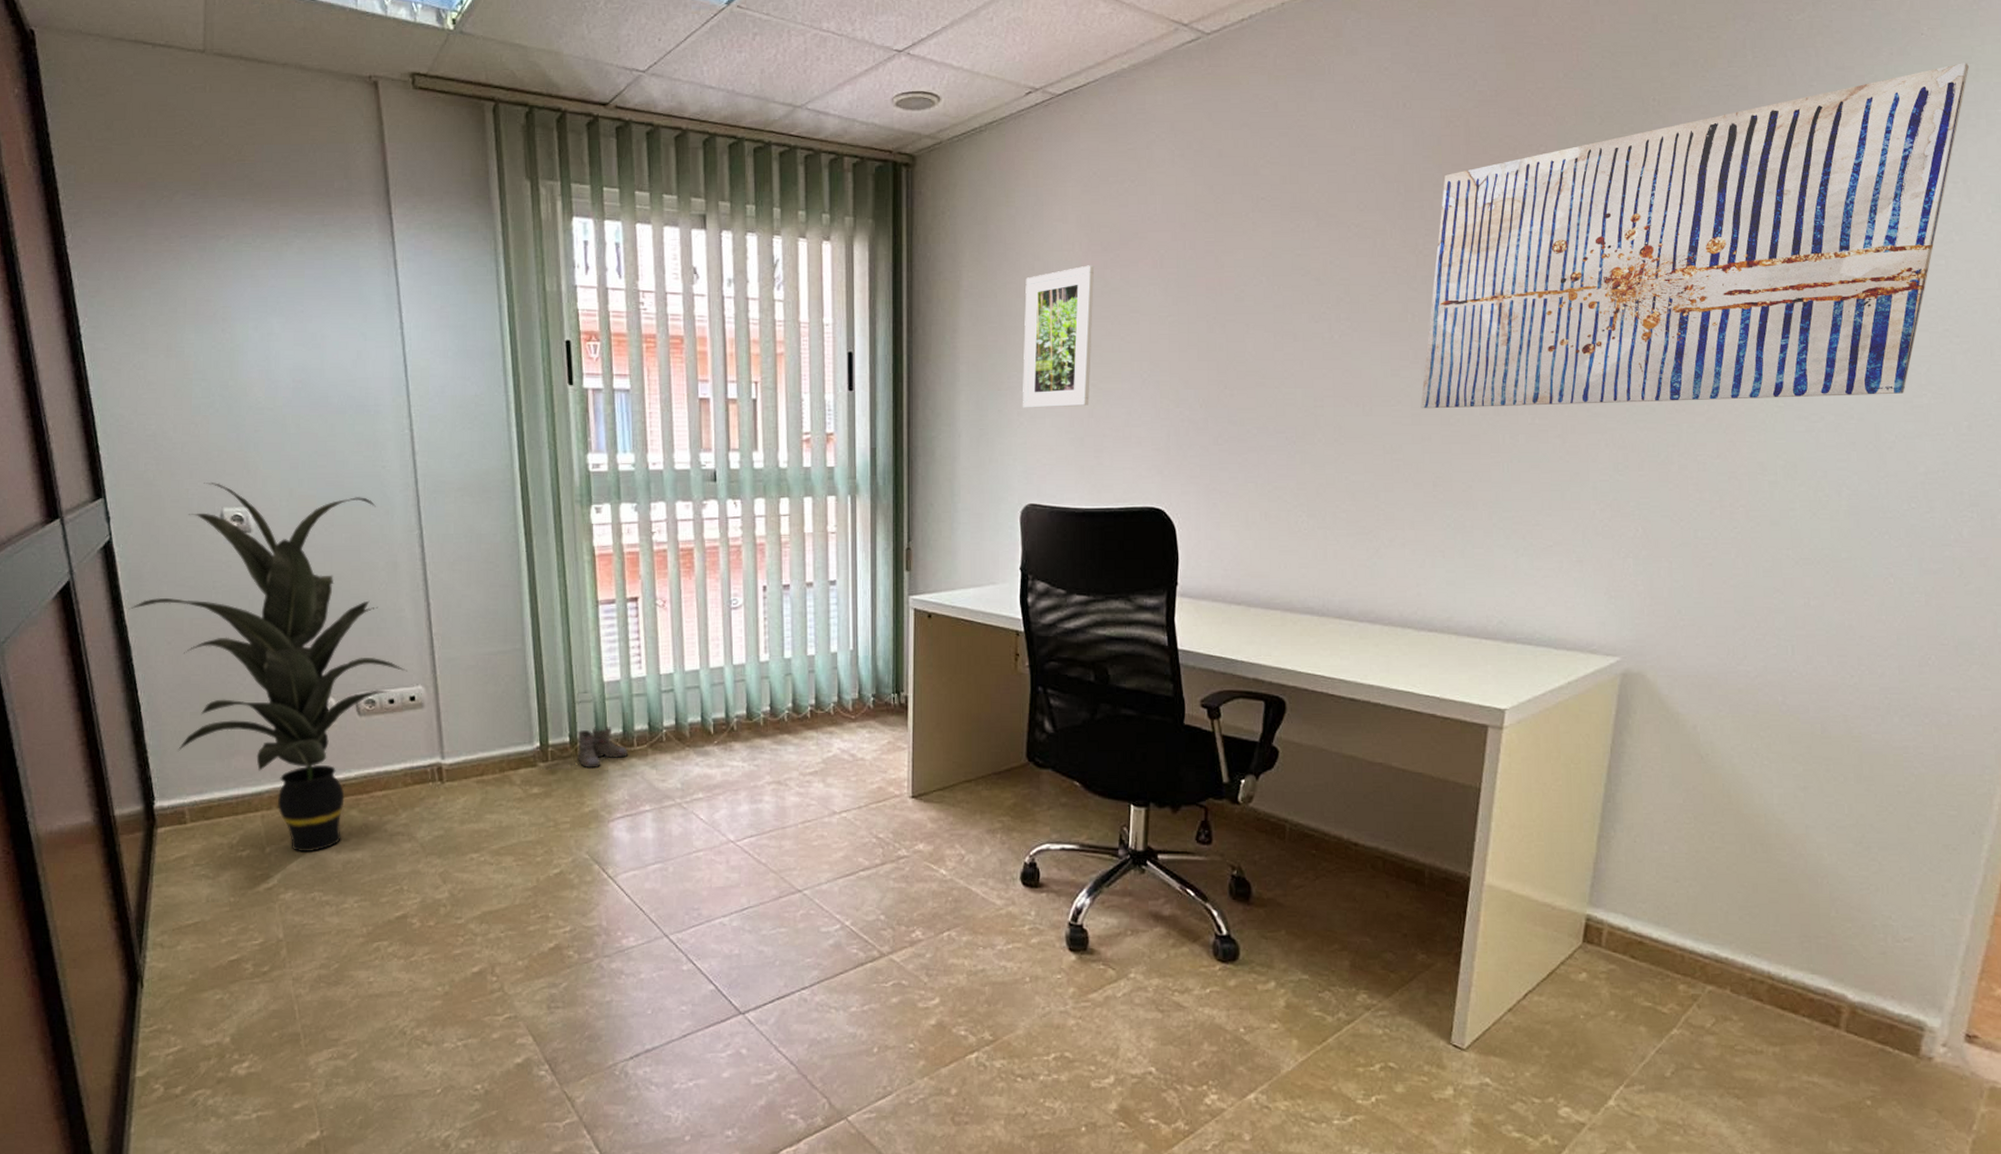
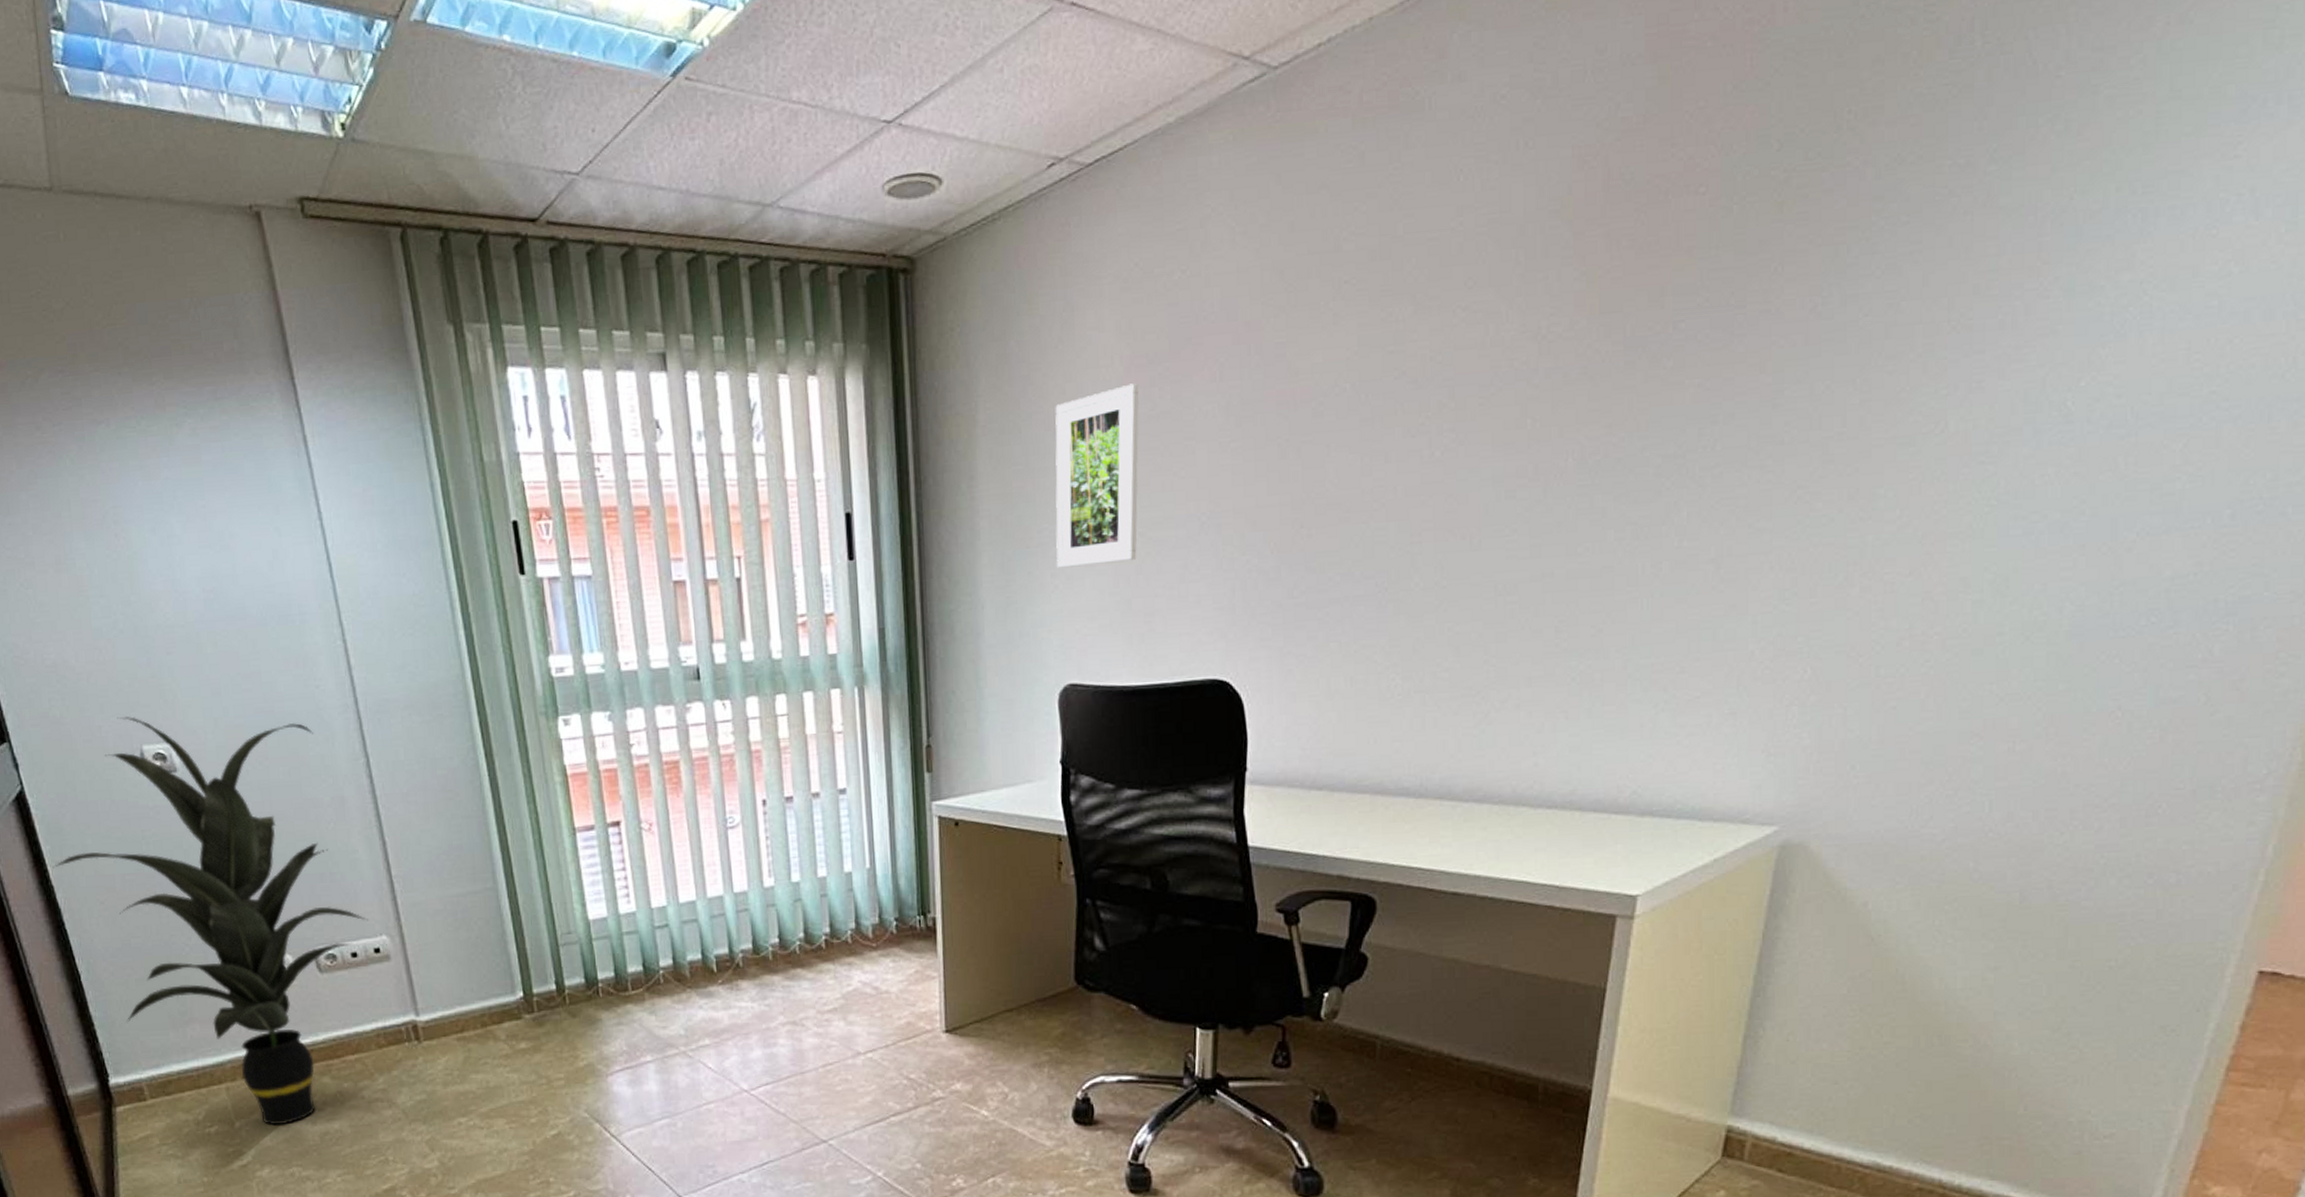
boots: present [571,727,628,769] -> none [559,970,622,1018]
wall art: present [1420,63,1969,409] -> none [1541,28,2271,538]

